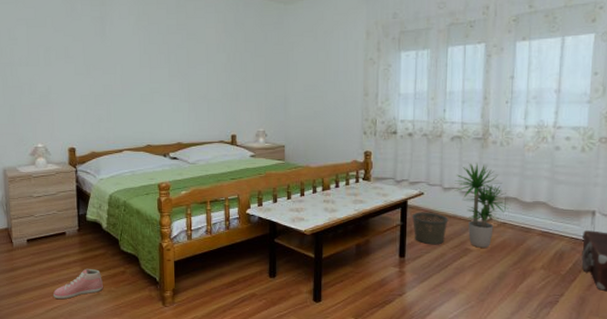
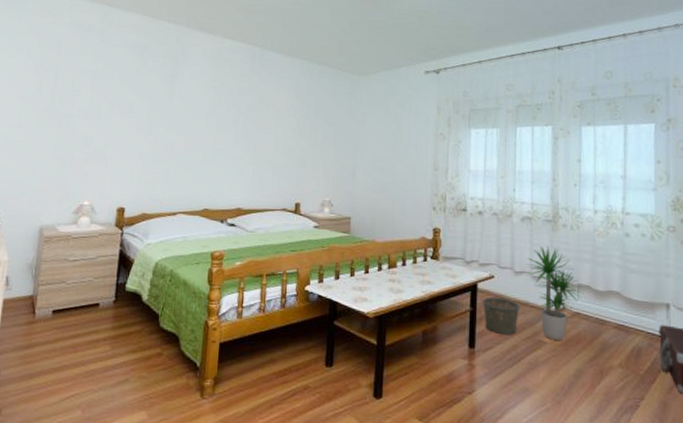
sneaker: present [52,268,104,299] -> none [72,348,135,385]

